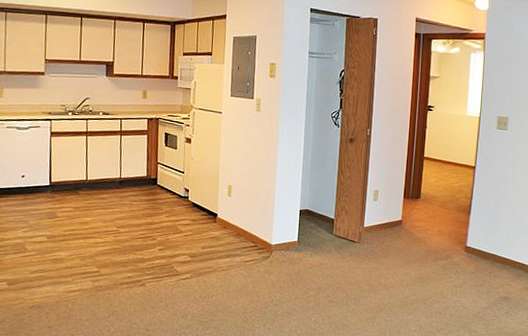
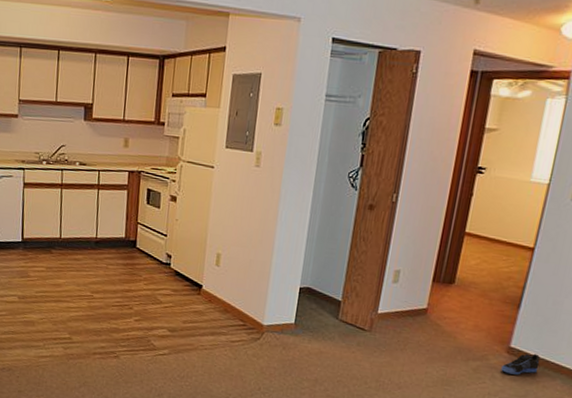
sneaker: none [462,250,490,269] -> present [501,353,540,375]

